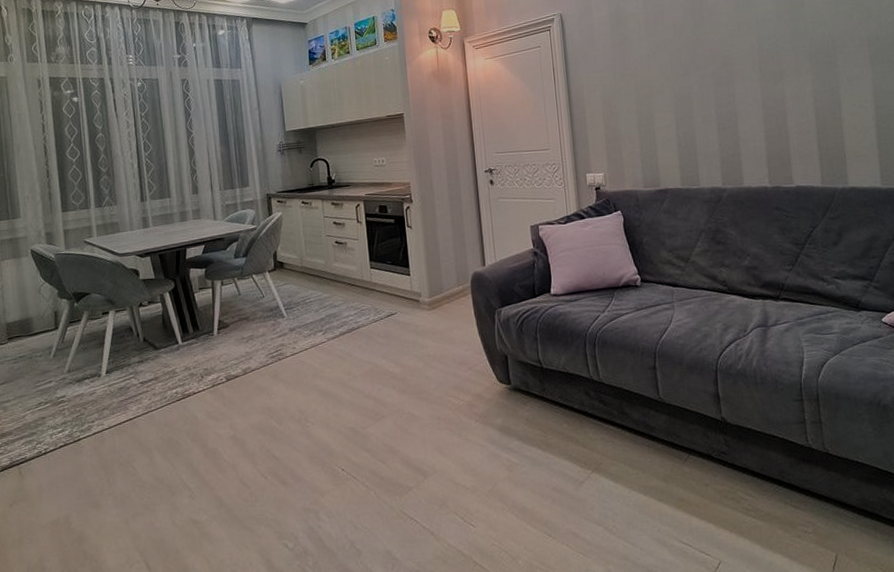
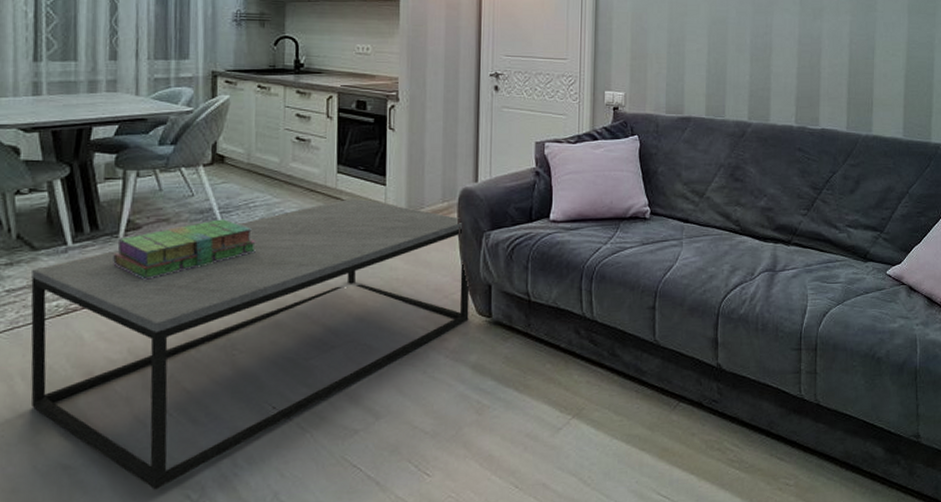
coffee table: none [156,288,492,540] -> present [30,198,470,490]
stack of books: none [211,314,316,368] -> present [113,219,257,280]

